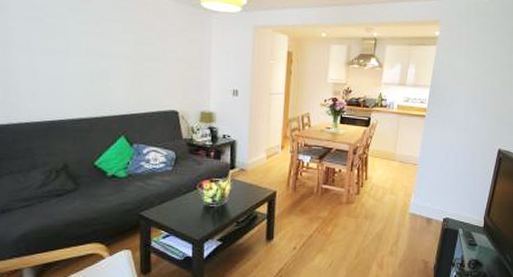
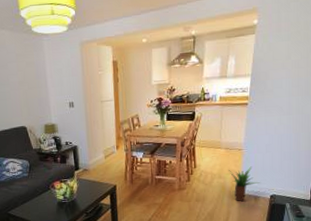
potted plant: none [401,184,434,223] -> present [228,166,261,202]

